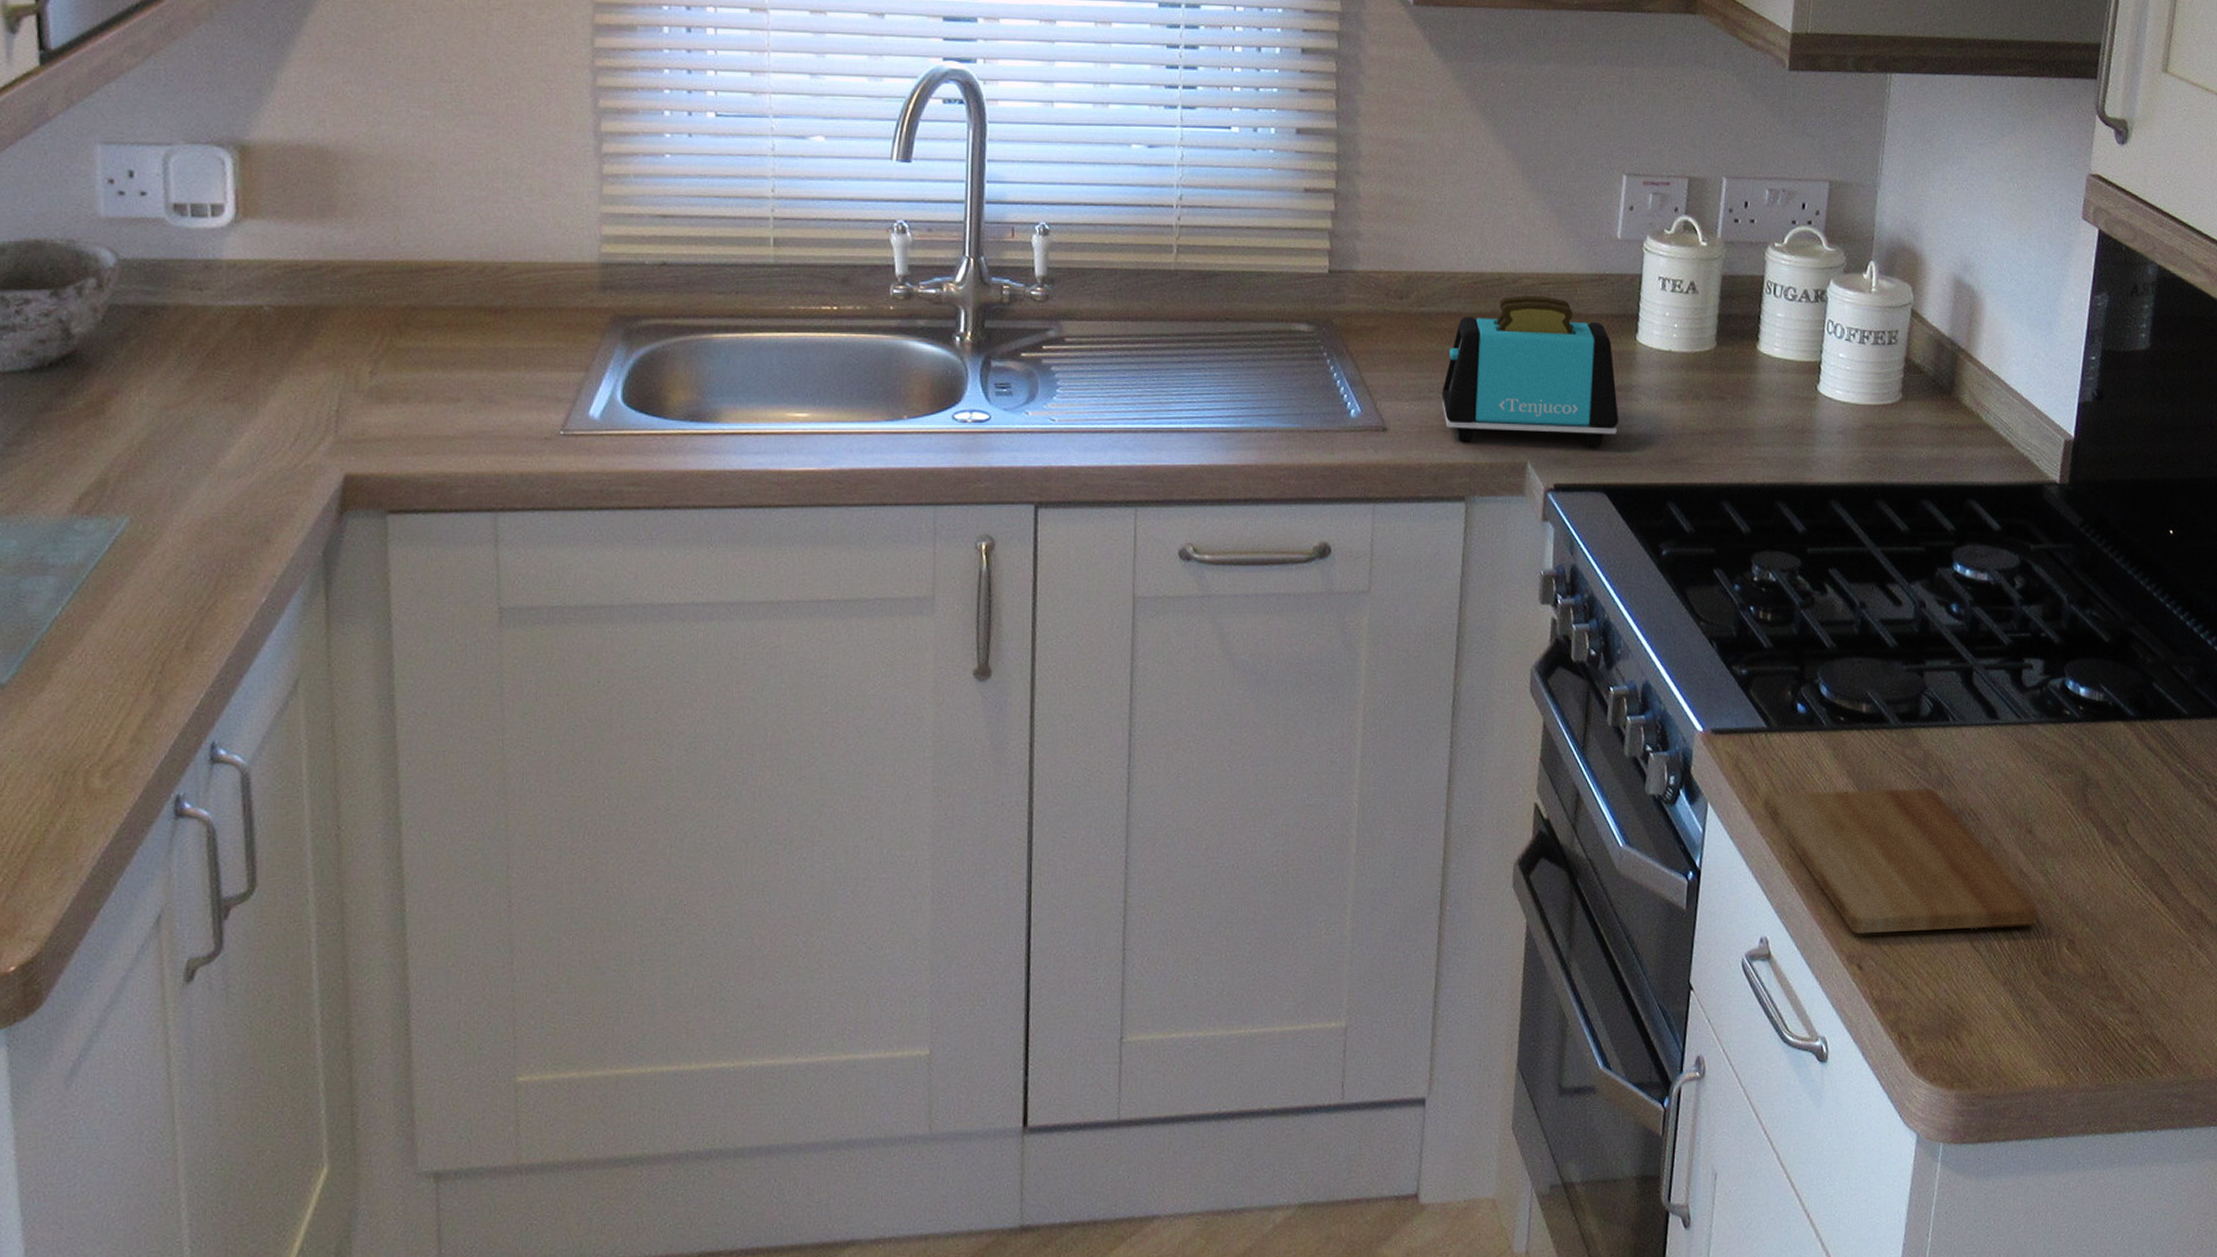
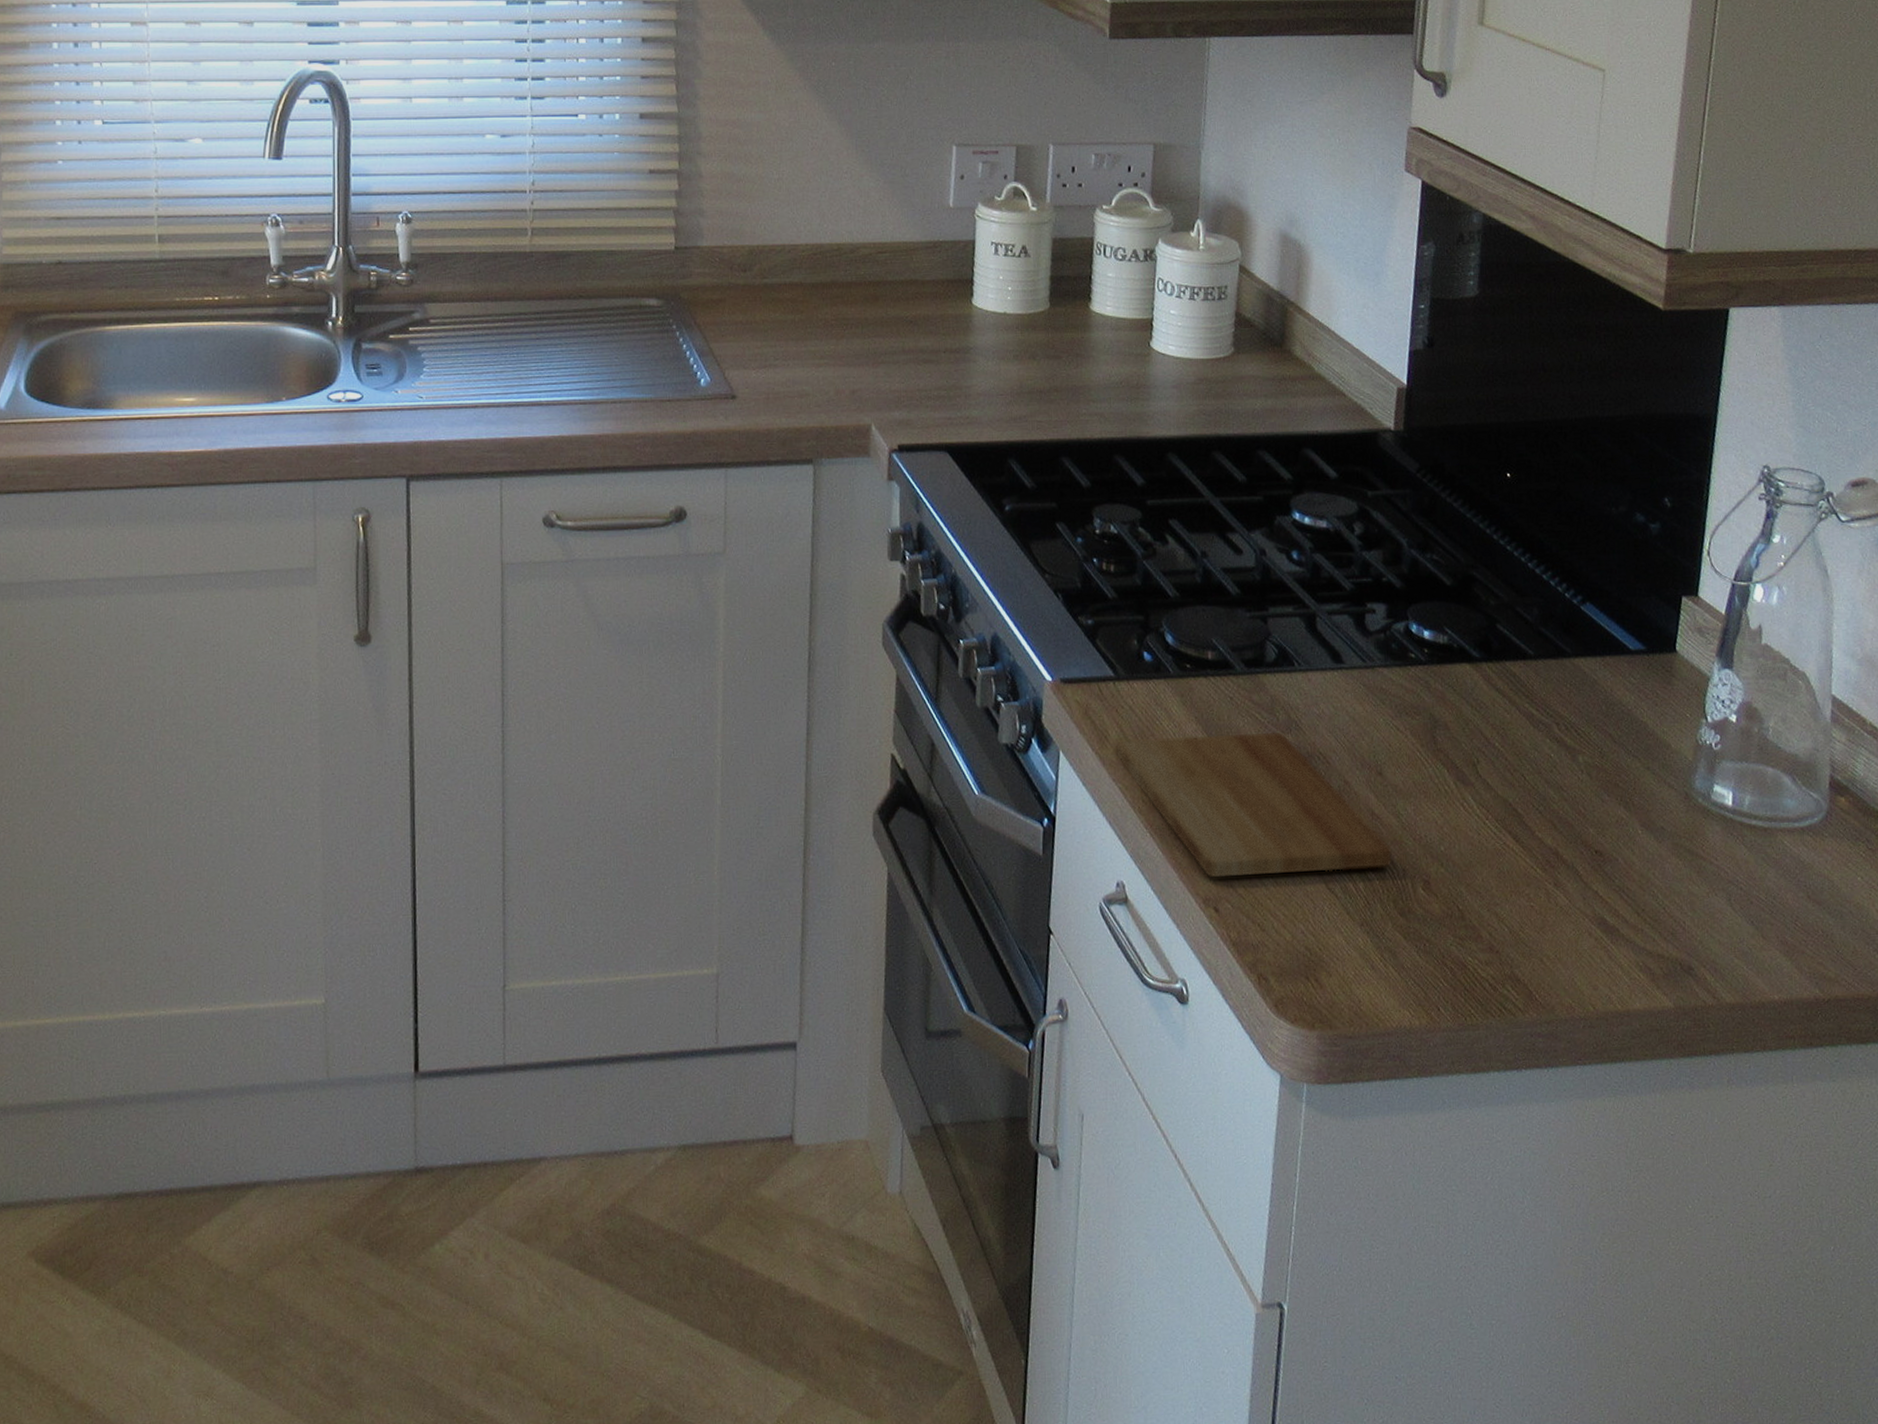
toaster: present [1441,295,1619,446] -> none [786,264,959,407]

